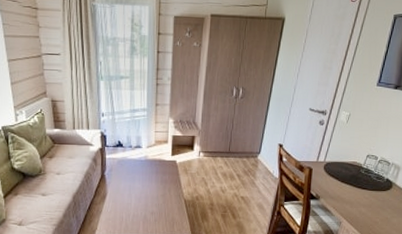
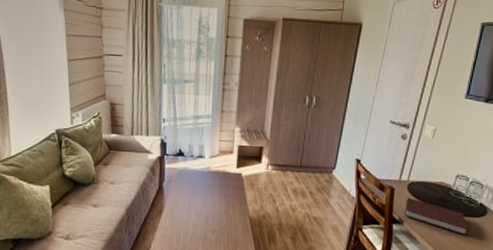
notebook: none [321,176,375,207] -> present [405,197,468,236]

